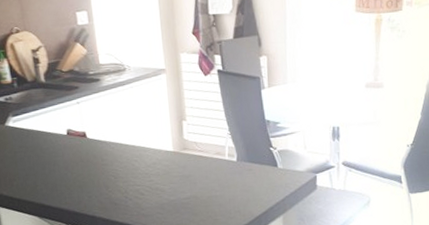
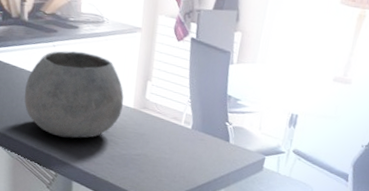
bowl: none [55,103,162,196] -> present [24,50,124,139]

